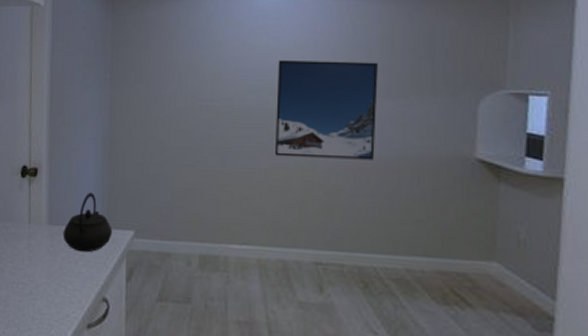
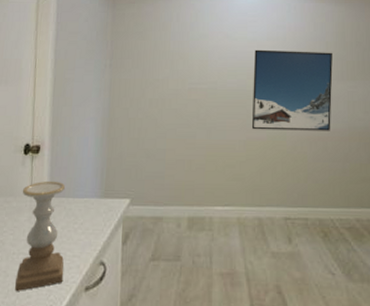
candle holder: none [15,206,65,323] -> present [15,181,66,291]
kettle: present [62,192,113,253] -> none [63,166,110,221]

